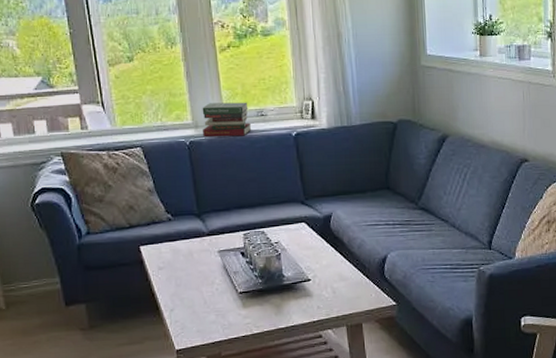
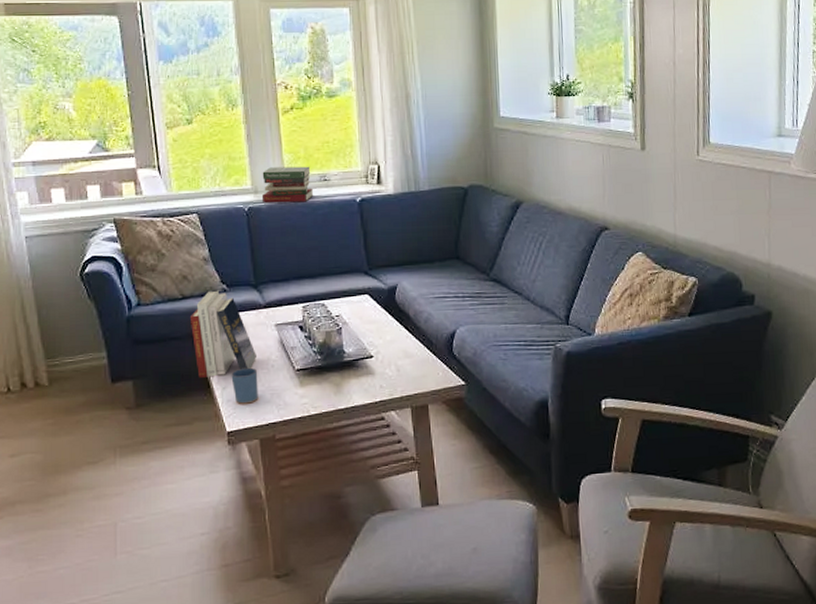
books: none [138,219,201,301] -> present [191,290,256,378]
mug: none [178,290,205,325] -> present [231,367,259,404]

